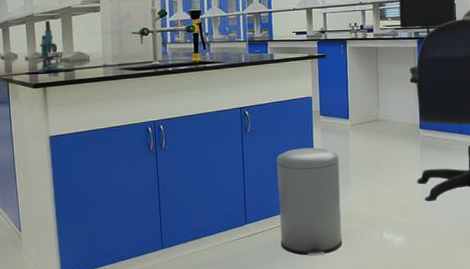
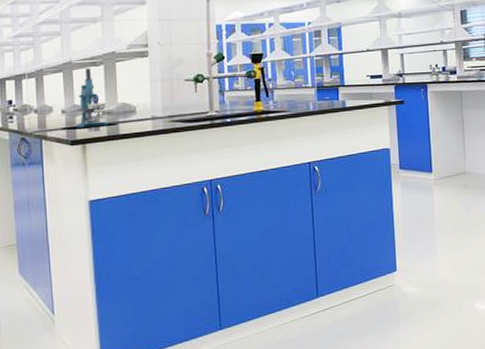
pedal bin: present [277,147,342,256] -> none [351,206,429,333]

